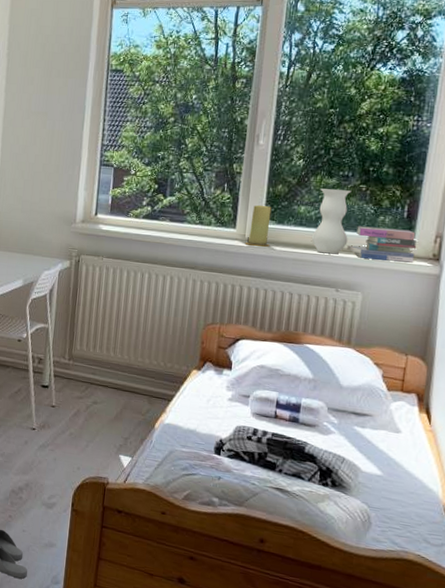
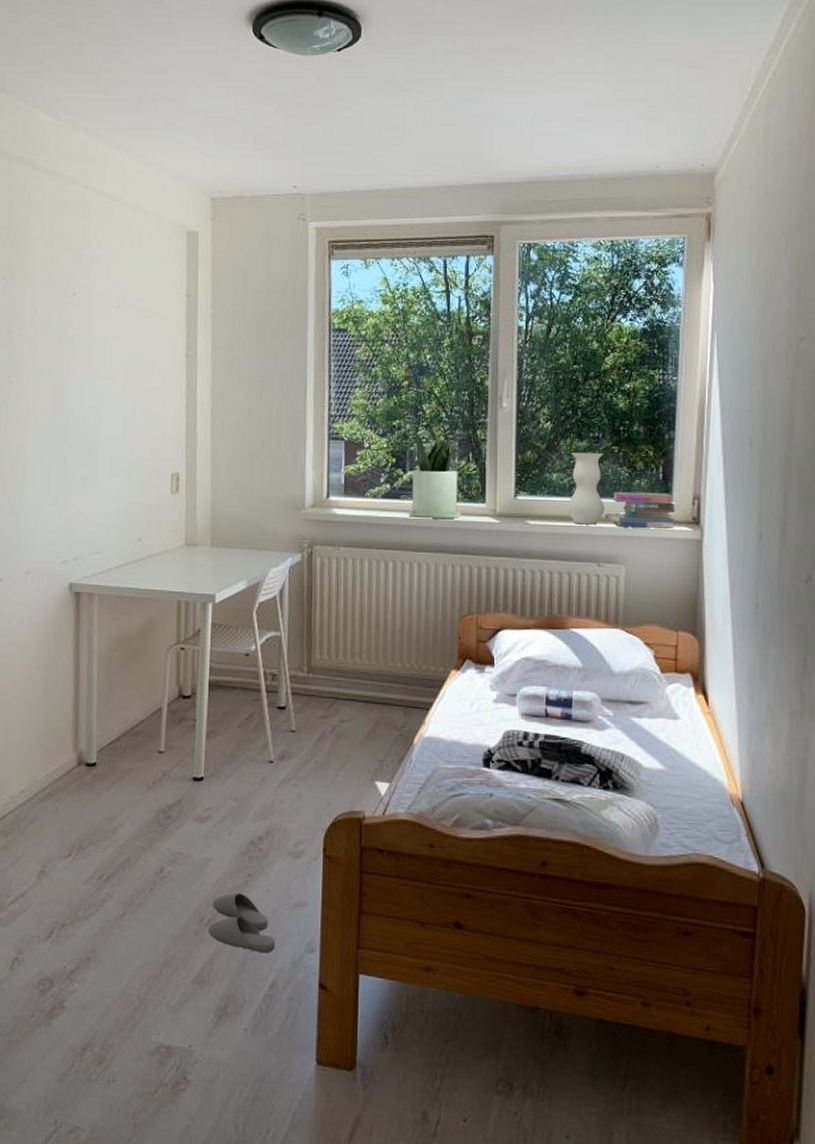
planter: none [164,166,215,241] -> present [407,436,463,519]
candle: present [245,205,272,247] -> none [497,474,523,522]

